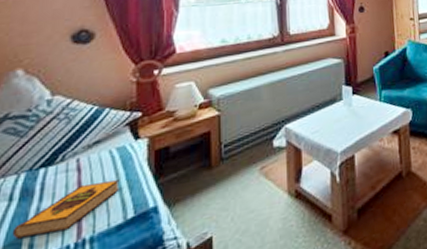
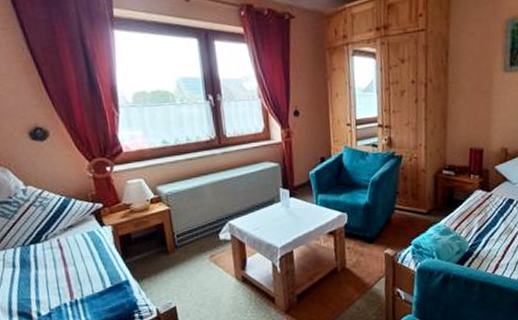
hardback book: present [12,180,120,240] -> none [21,258,96,296]

